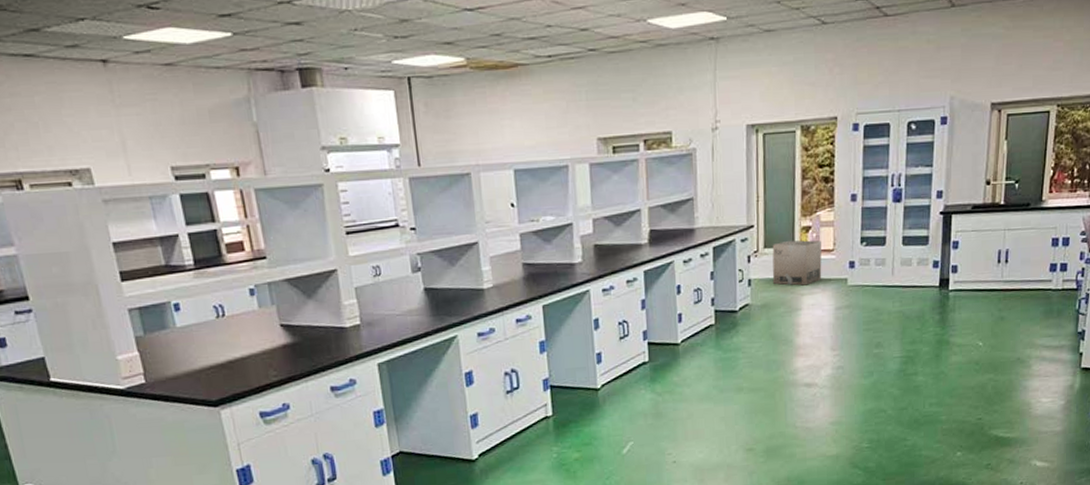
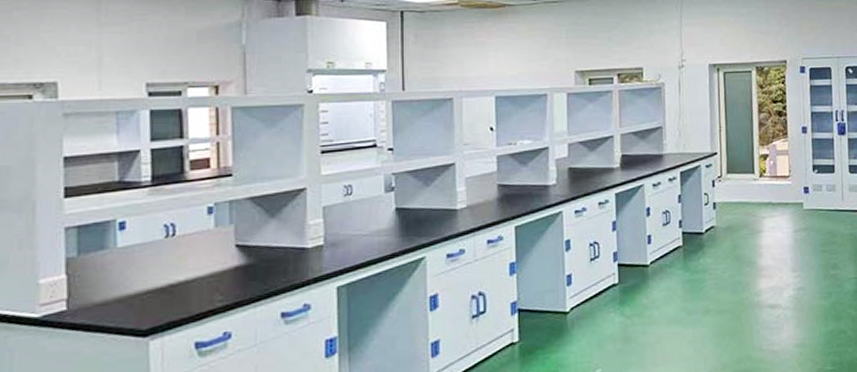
cardboard box: present [772,240,822,286] -> none [734,166,780,209]

